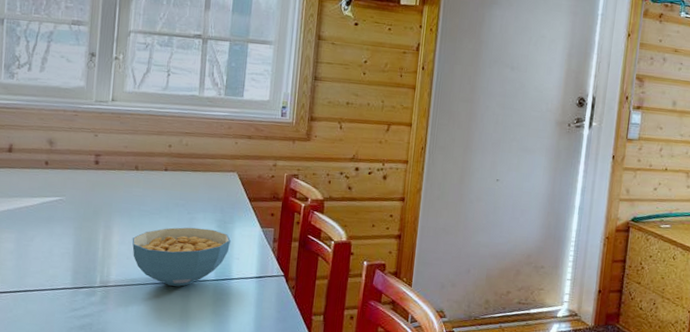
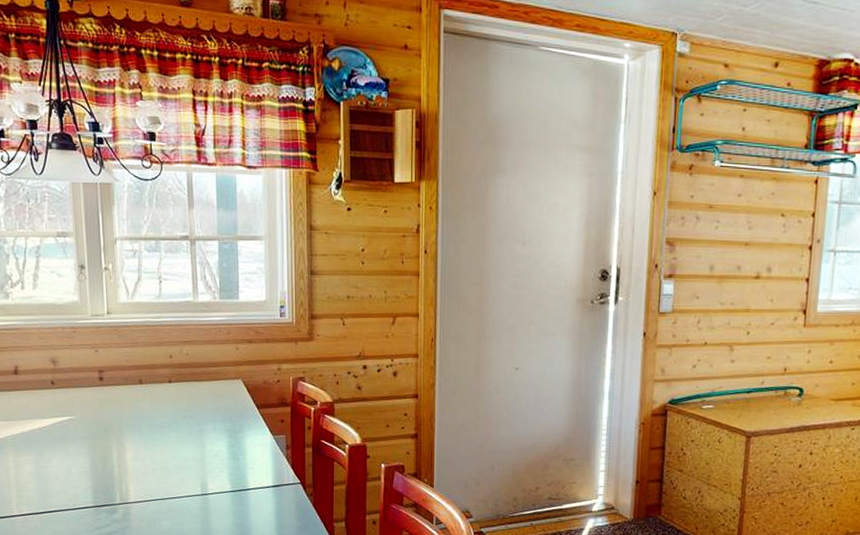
cereal bowl: present [132,227,231,287] -> none [145,439,243,500]

